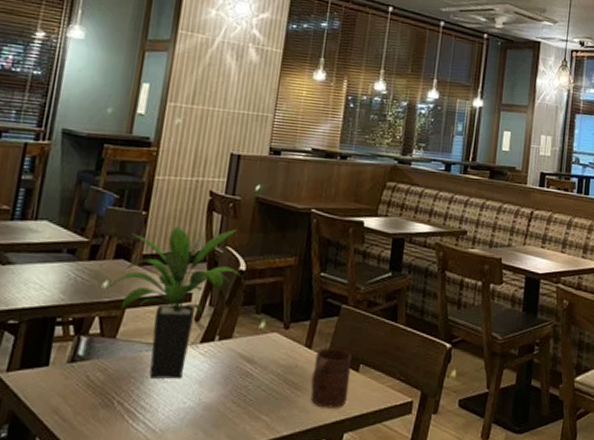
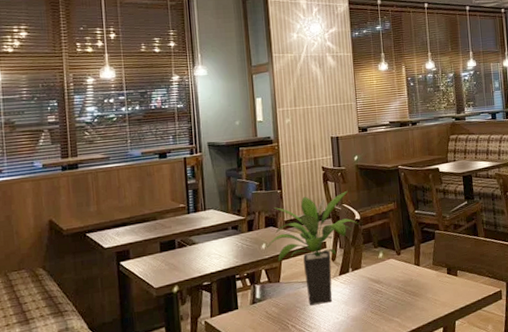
cup: present [311,348,353,408] -> none [424,262,454,306]

